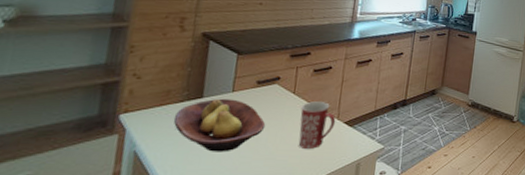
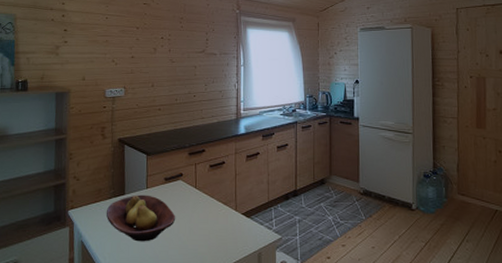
mug: present [298,101,336,149] -> none [203,195,235,239]

